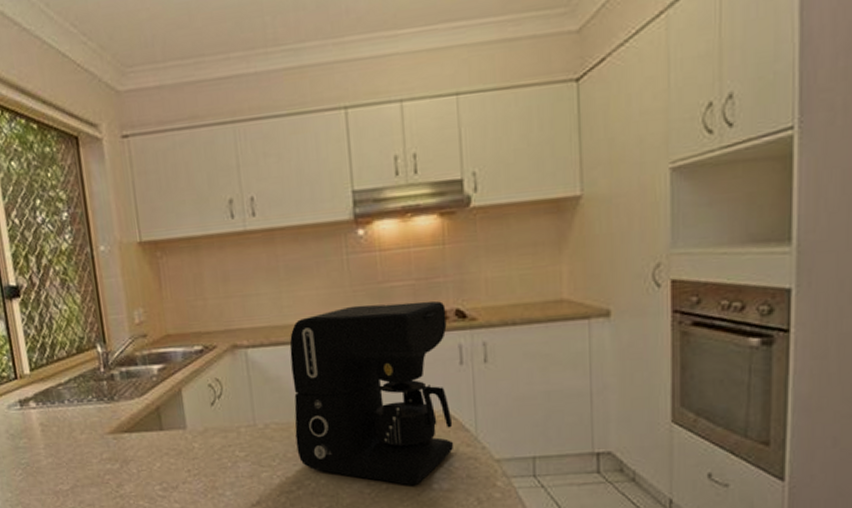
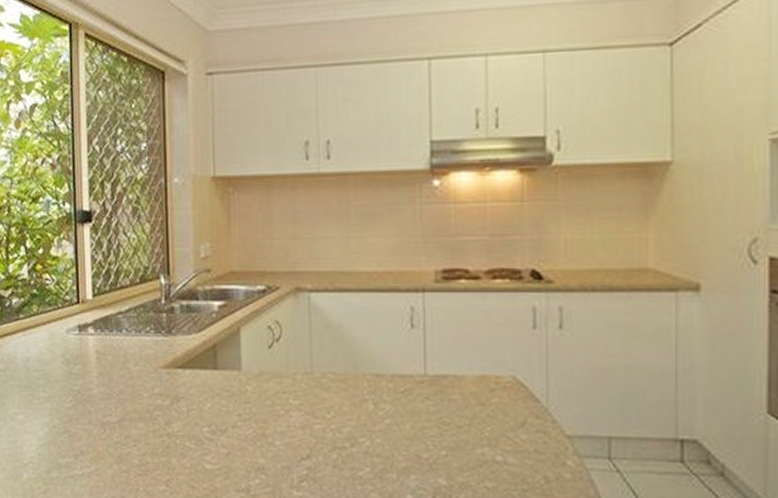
coffee maker: present [289,300,454,486] -> none [353,257,522,456]

